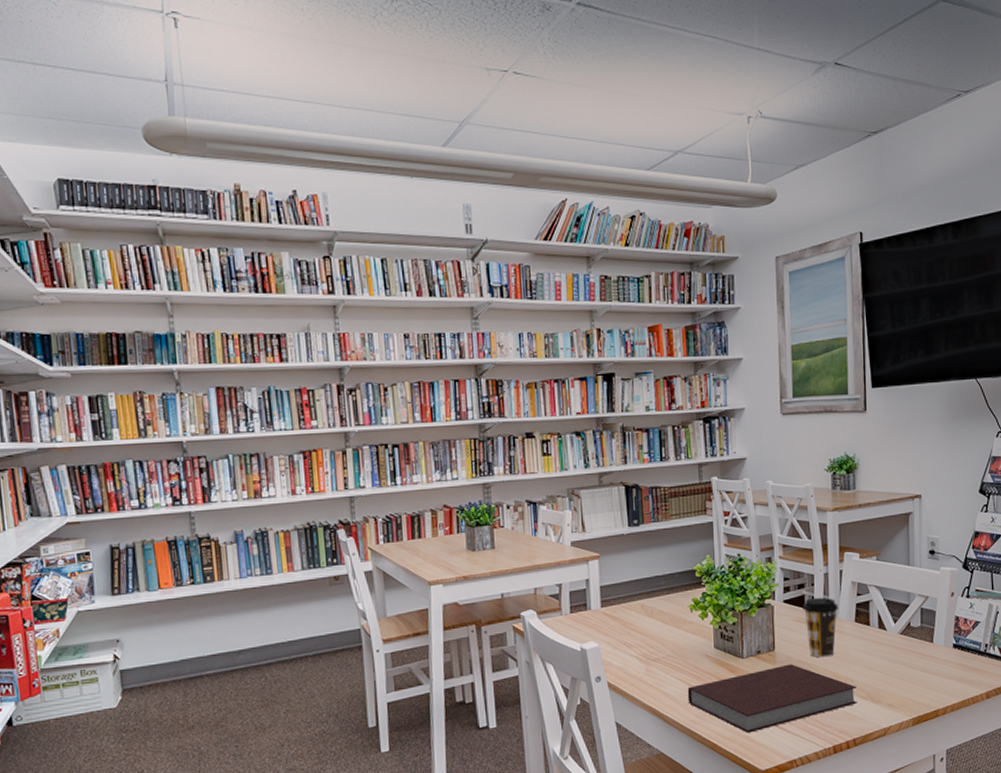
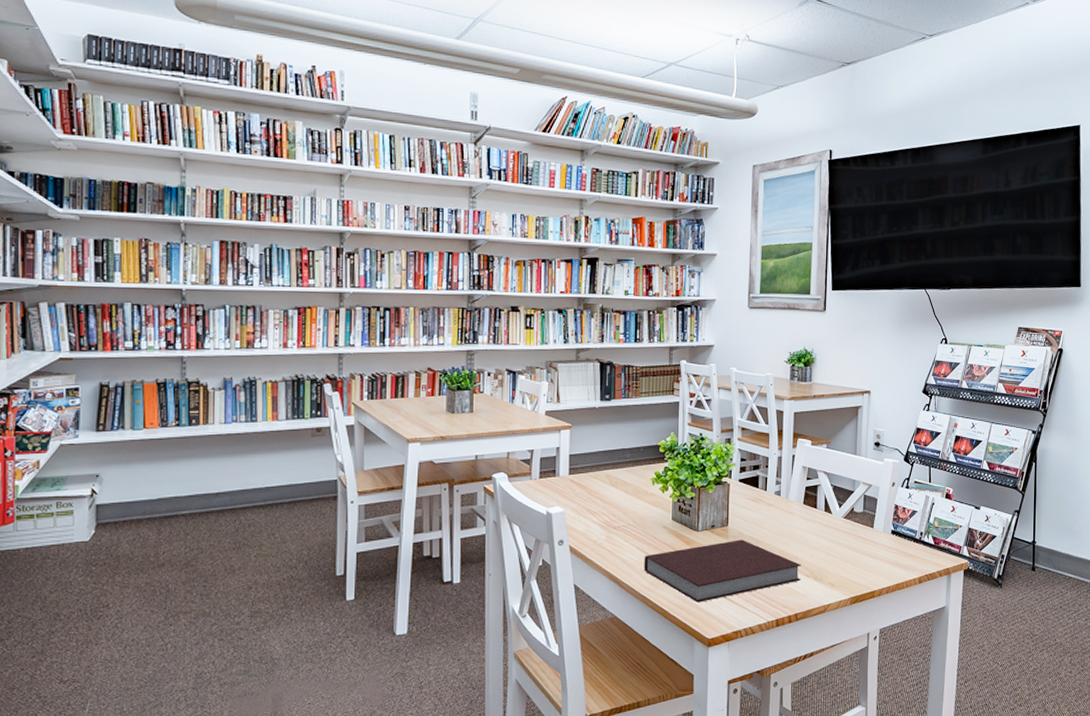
coffee cup: present [802,597,838,658] -> none [756,479,789,535]

